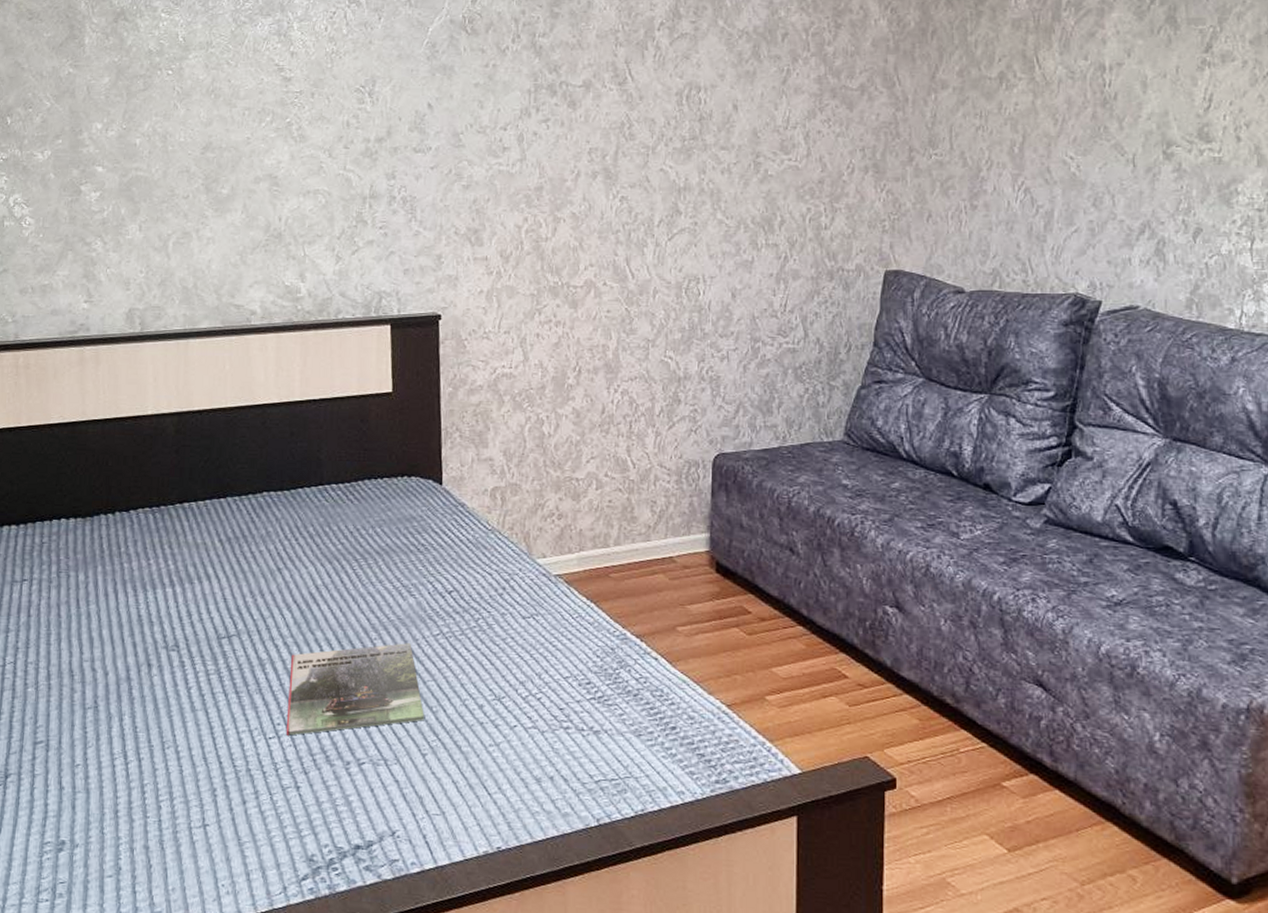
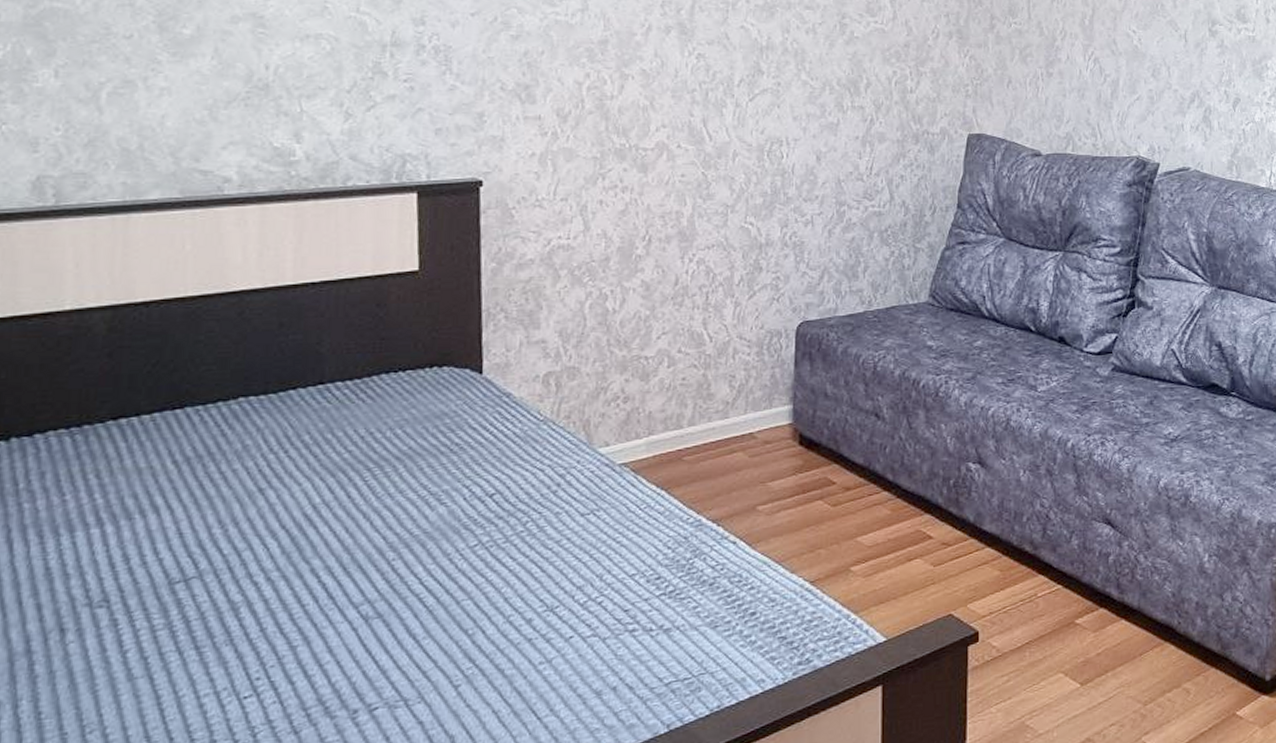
magazine: present [286,643,424,736] -> none [268,559,457,691]

